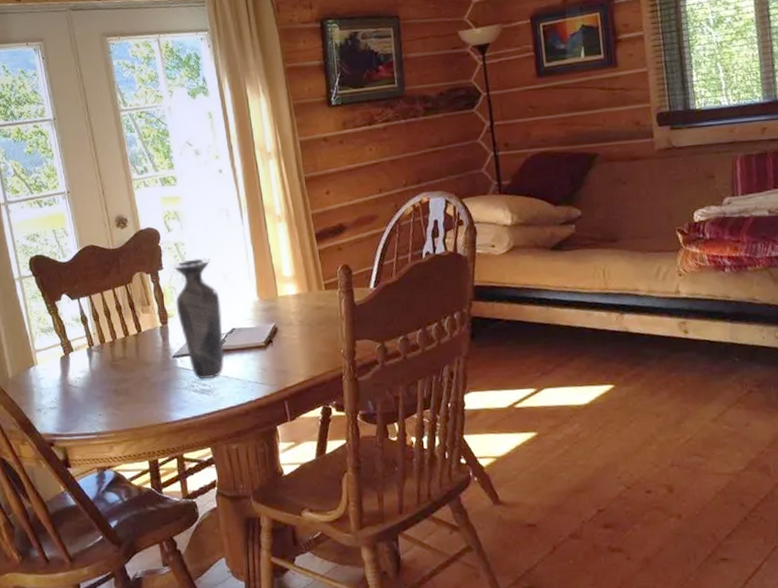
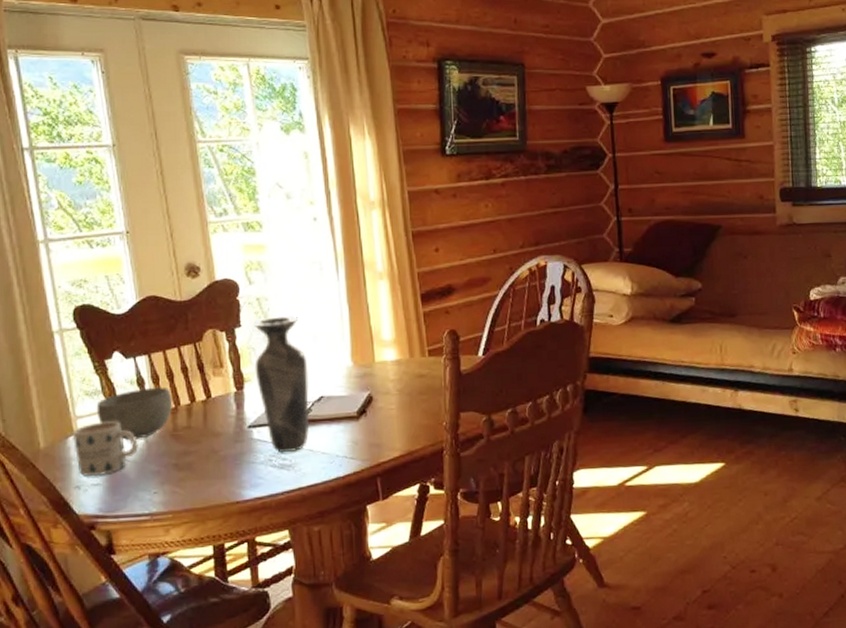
mug: none [33,353,85,401] -> present [73,421,138,476]
bowl: none [50,323,111,370] -> present [96,386,173,440]

